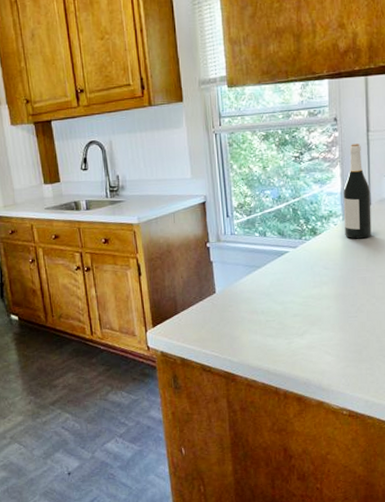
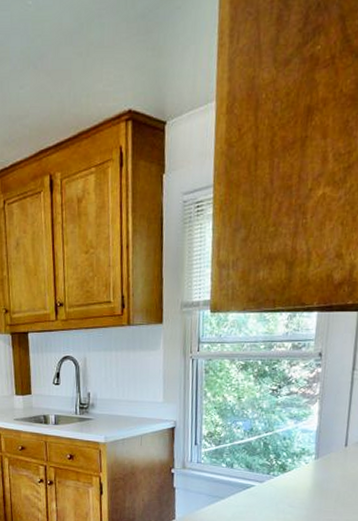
wine bottle: present [343,143,371,239] -> none [315,381,349,480]

